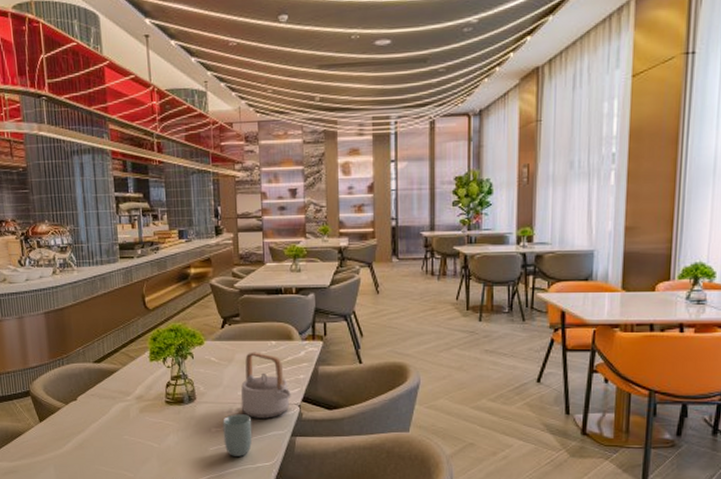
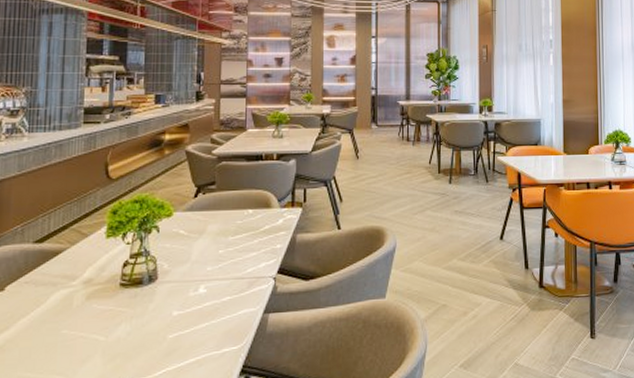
cup: present [223,414,253,456] -> none [186,292,221,343]
teapot: present [240,352,291,419] -> none [209,222,266,296]

